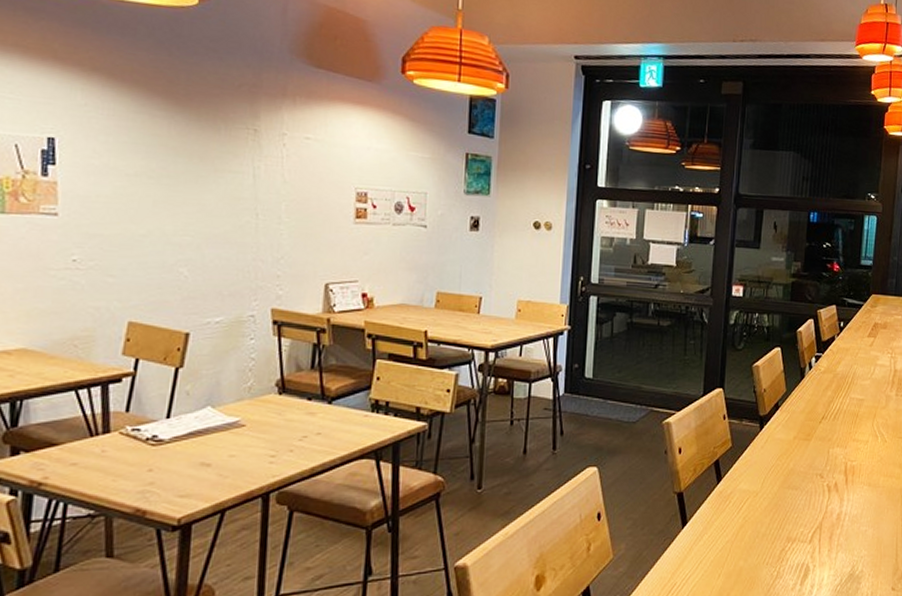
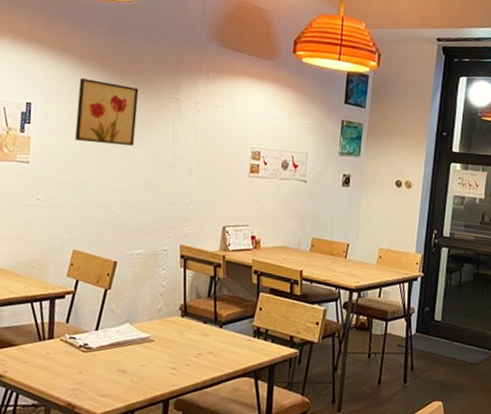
wall art: none [119,104,204,190] -> present [75,77,139,146]

